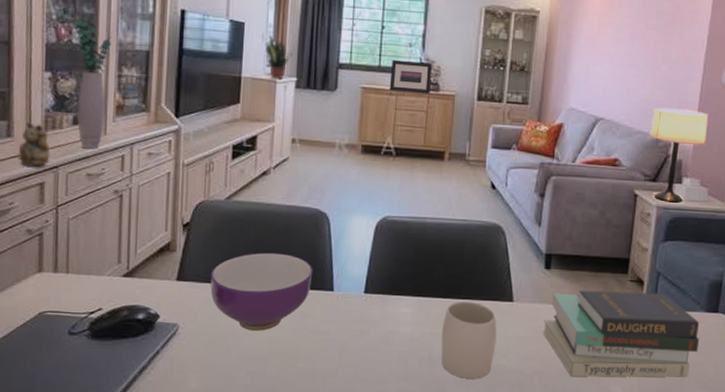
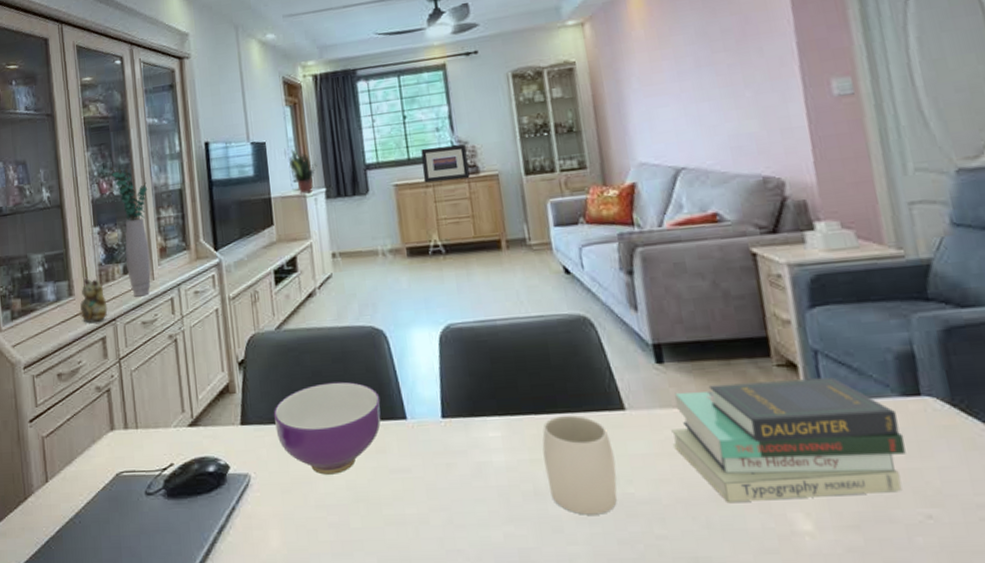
table lamp: present [649,107,708,204] -> none [749,136,834,258]

